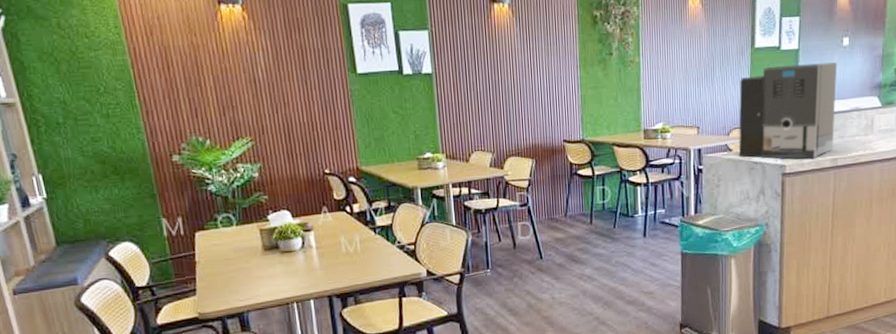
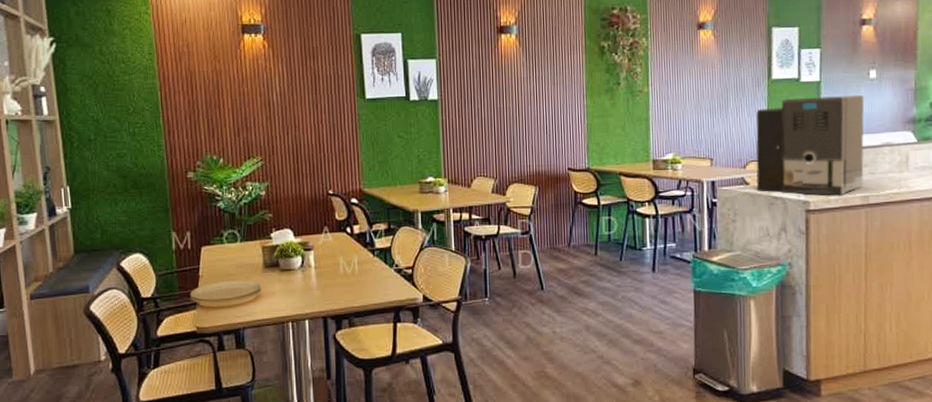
plate: none [187,263,263,293] -> present [189,280,262,308]

